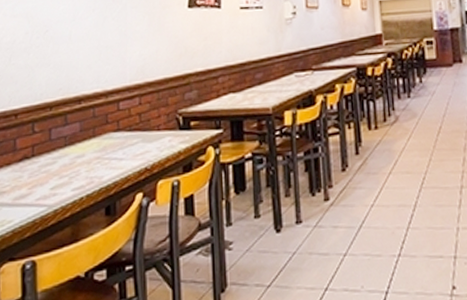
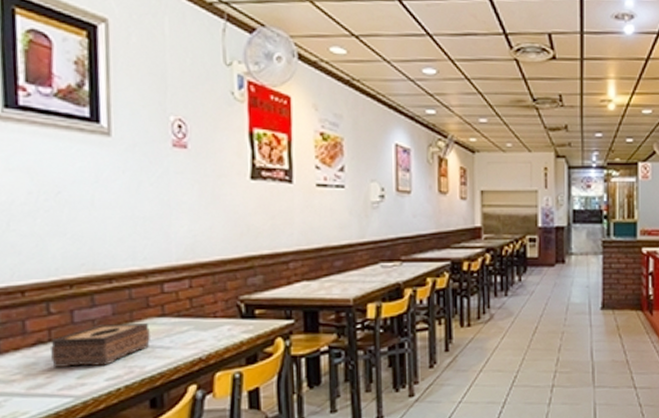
tissue box: none [33,137,107,180] -> present [51,322,150,367]

